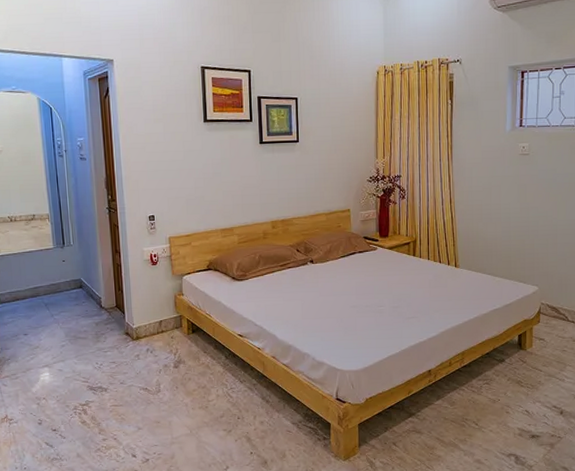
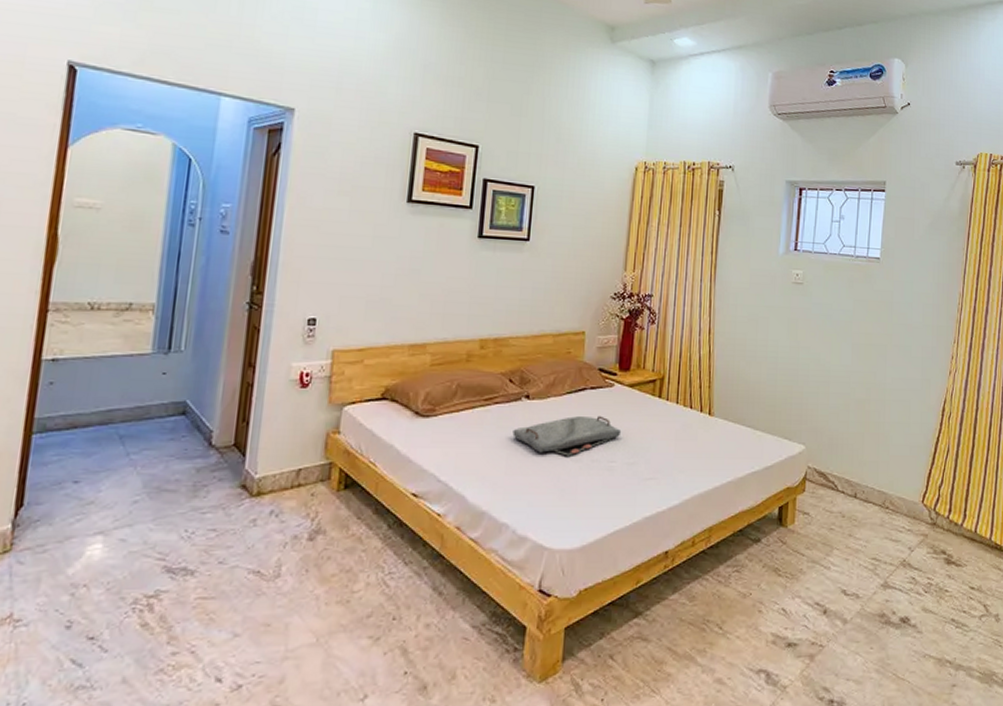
serving tray: none [304,272,386,304] -> present [512,415,622,456]

